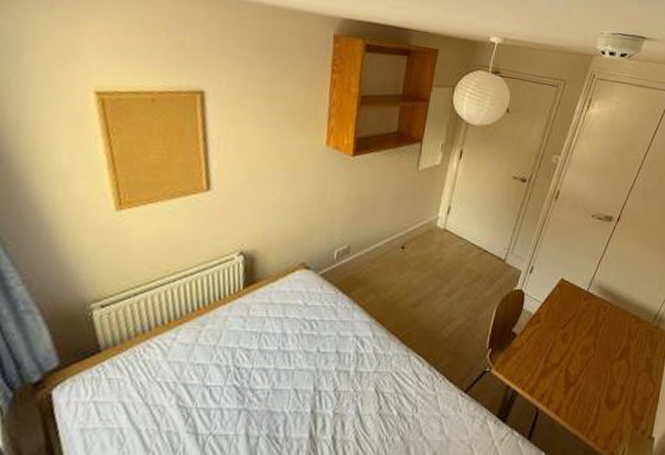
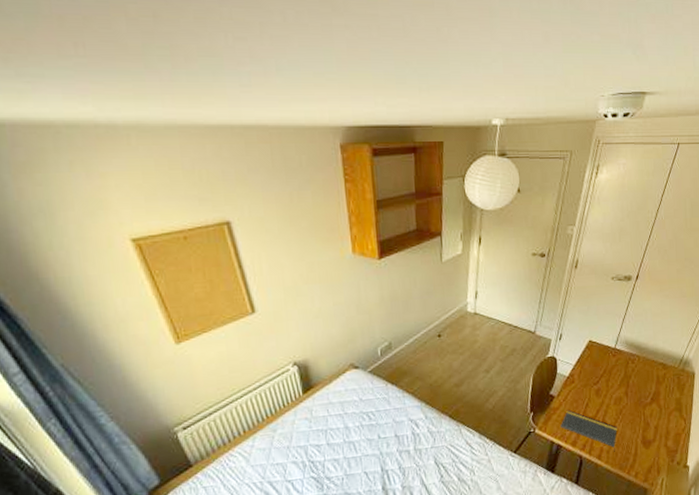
notepad: none [519,352,581,407] -> present [561,410,617,451]

